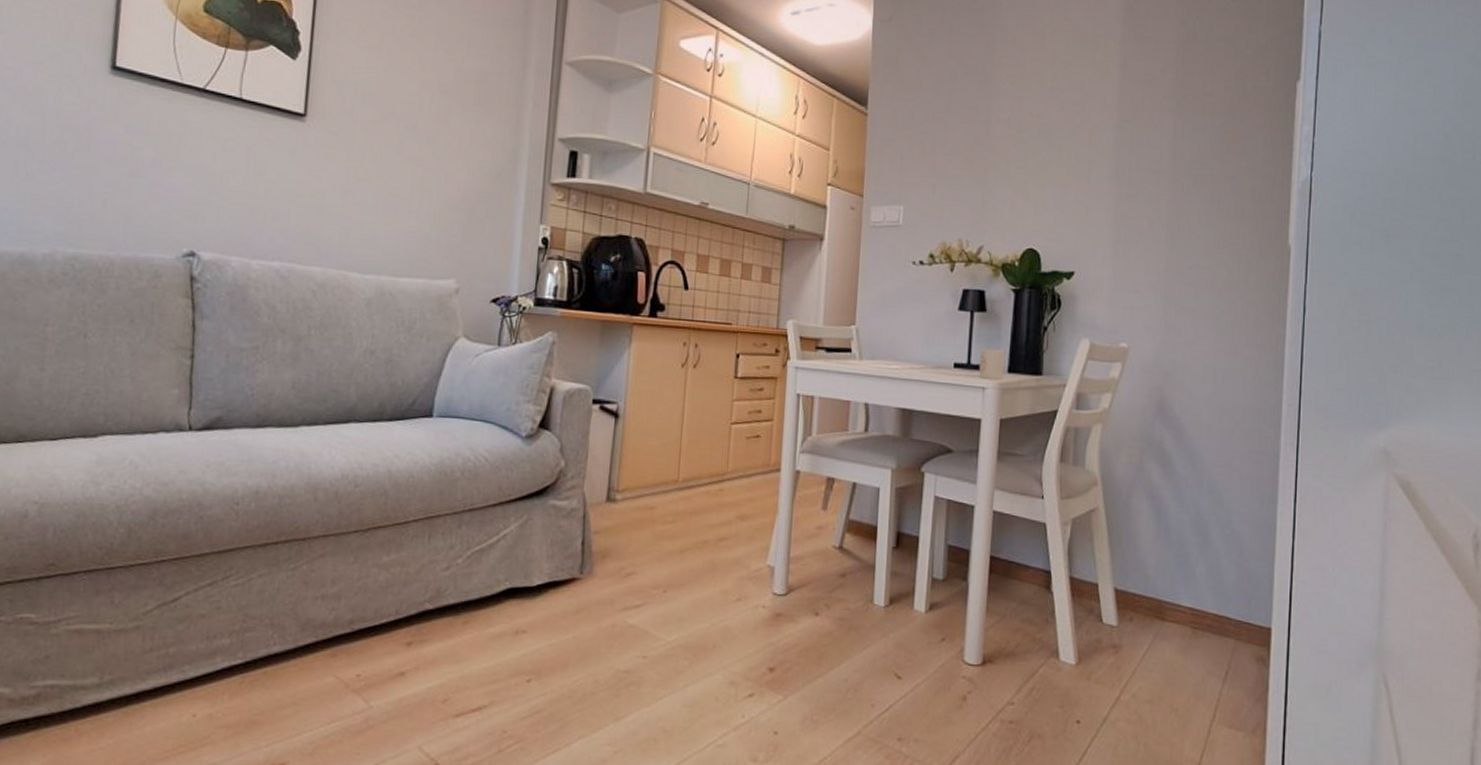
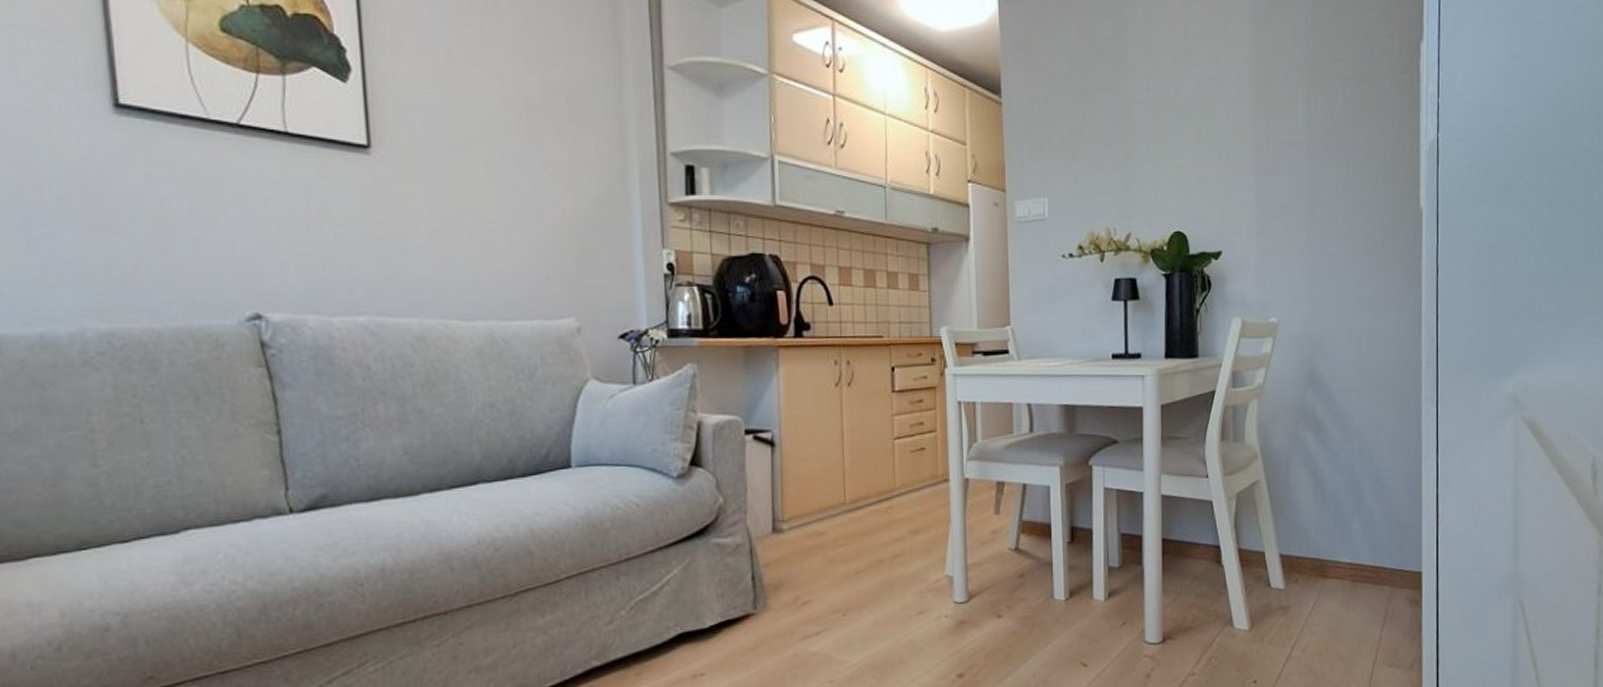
mug: present [979,348,1006,381] -> none [1136,335,1162,368]

